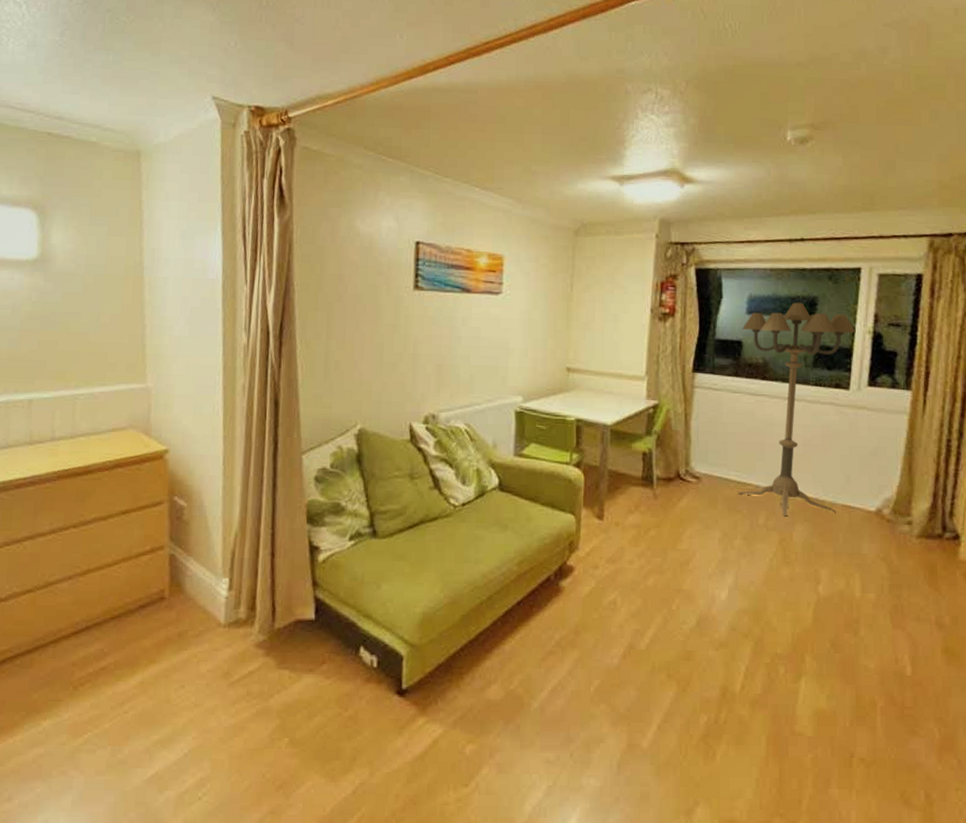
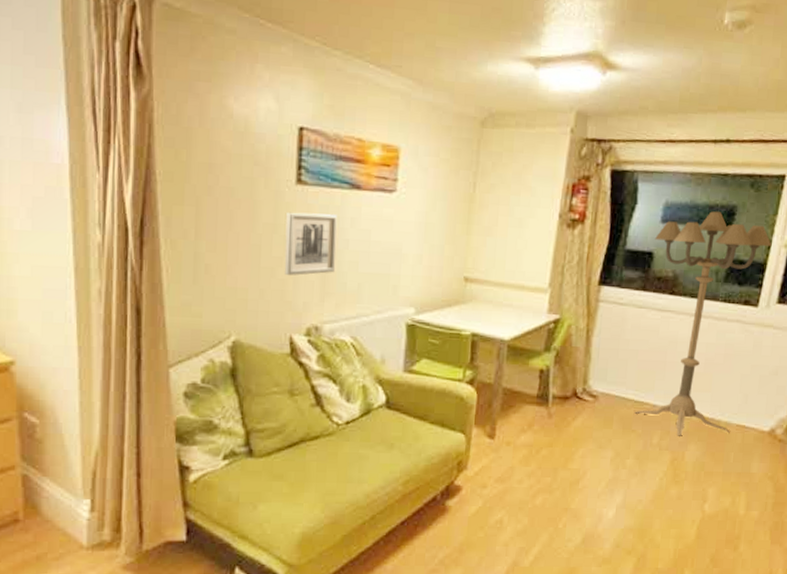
wall art: none [404,313,450,369] -> present [284,212,337,276]

